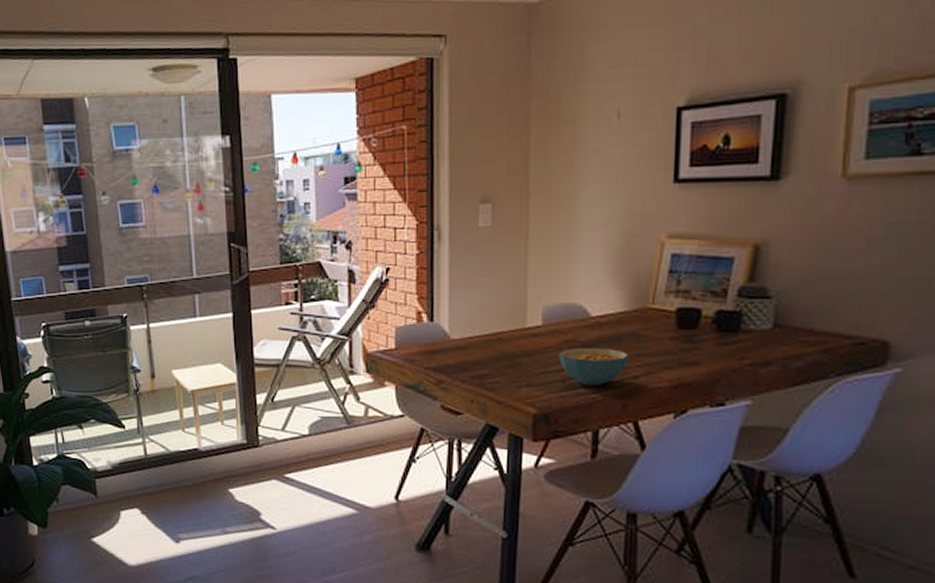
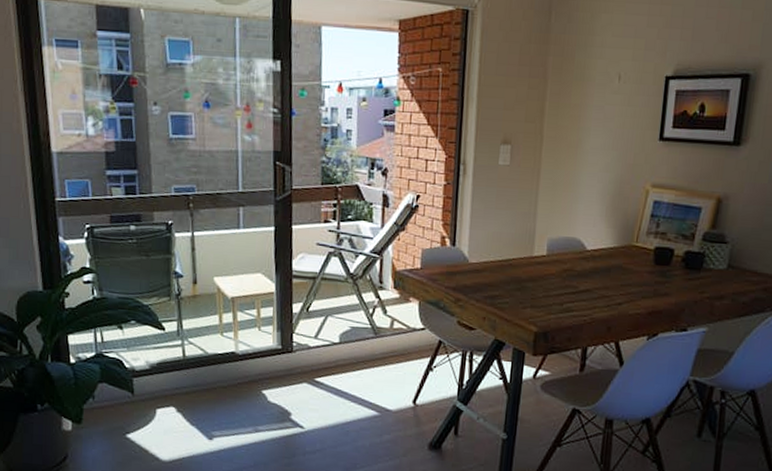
cereal bowl: present [558,347,629,387] -> none [558,276,615,311]

